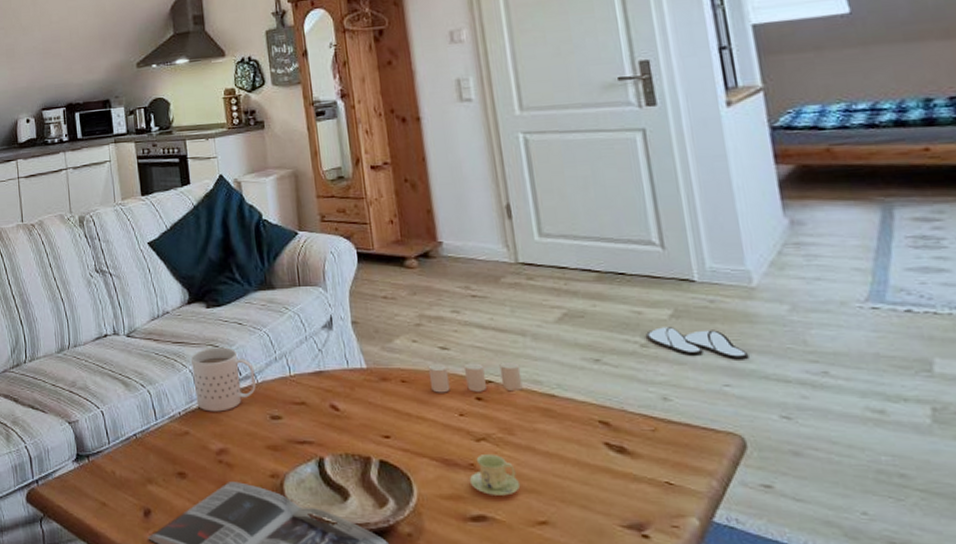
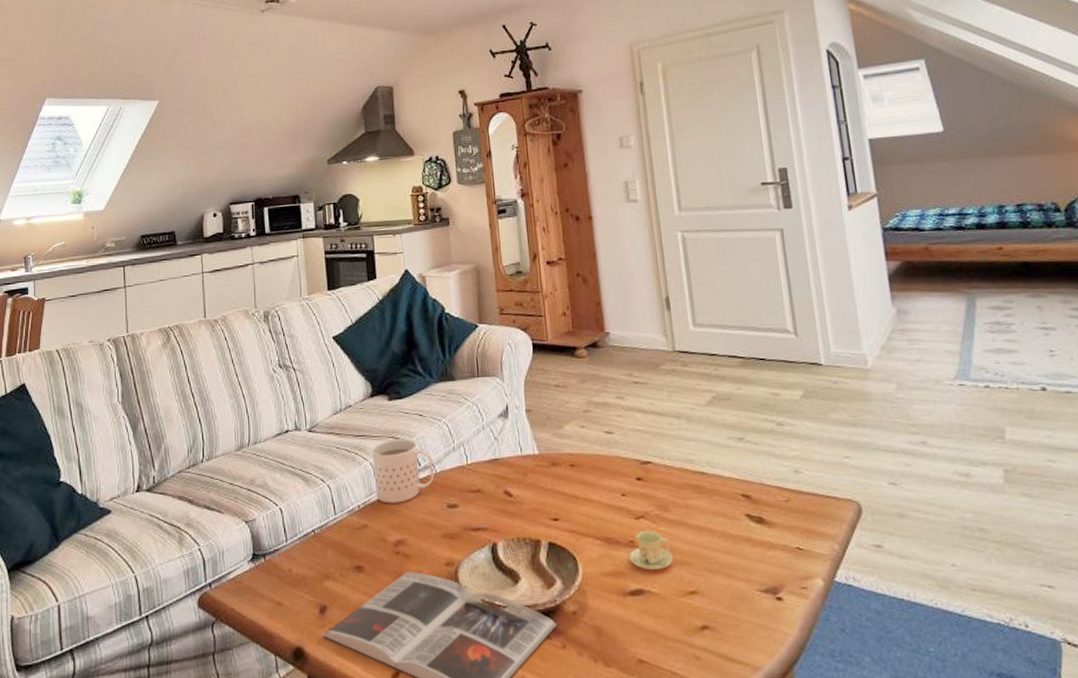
candle: present [428,361,523,393] -> none [594,442,677,475]
slippers: present [646,327,749,360] -> none [781,406,865,434]

